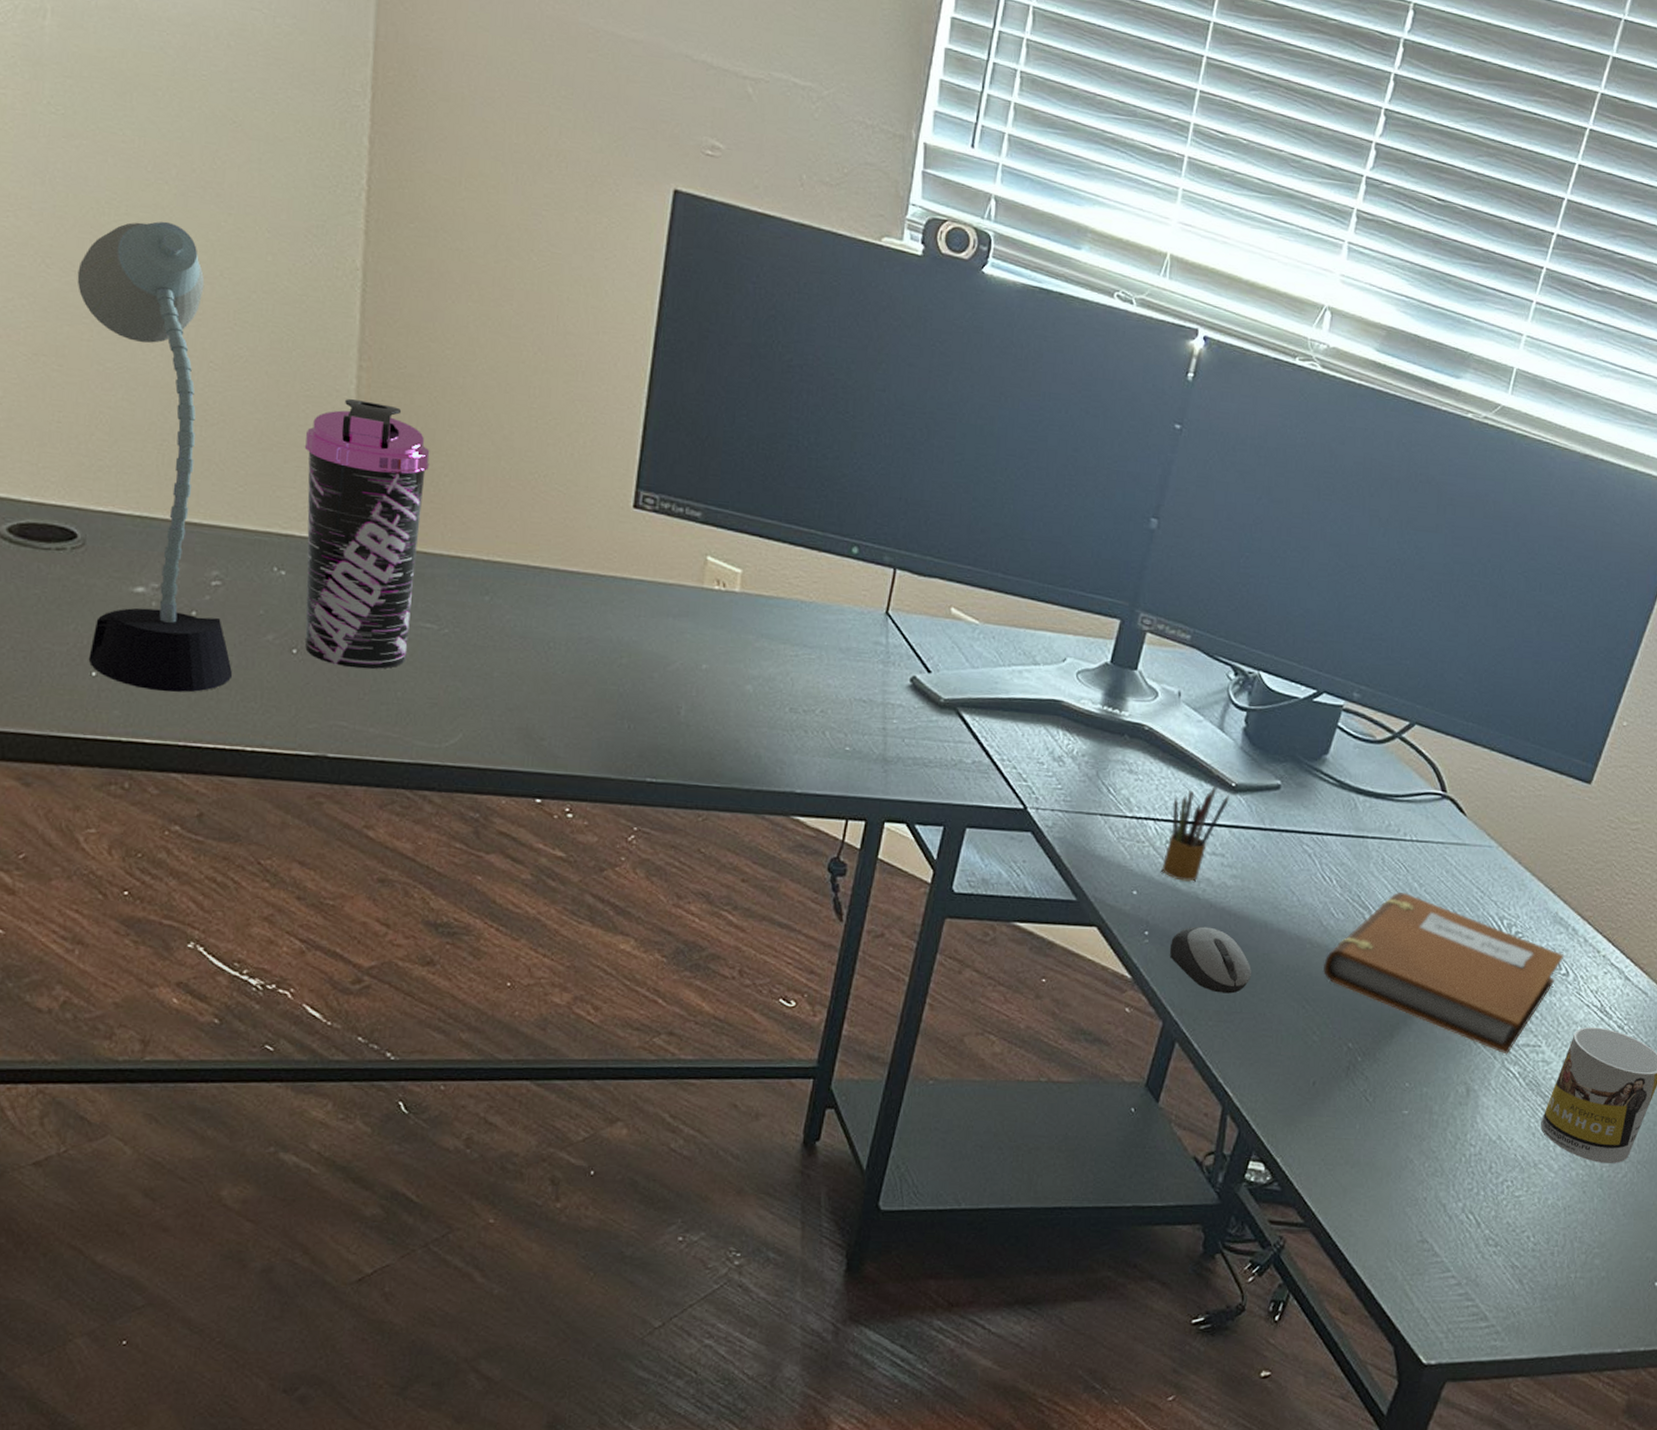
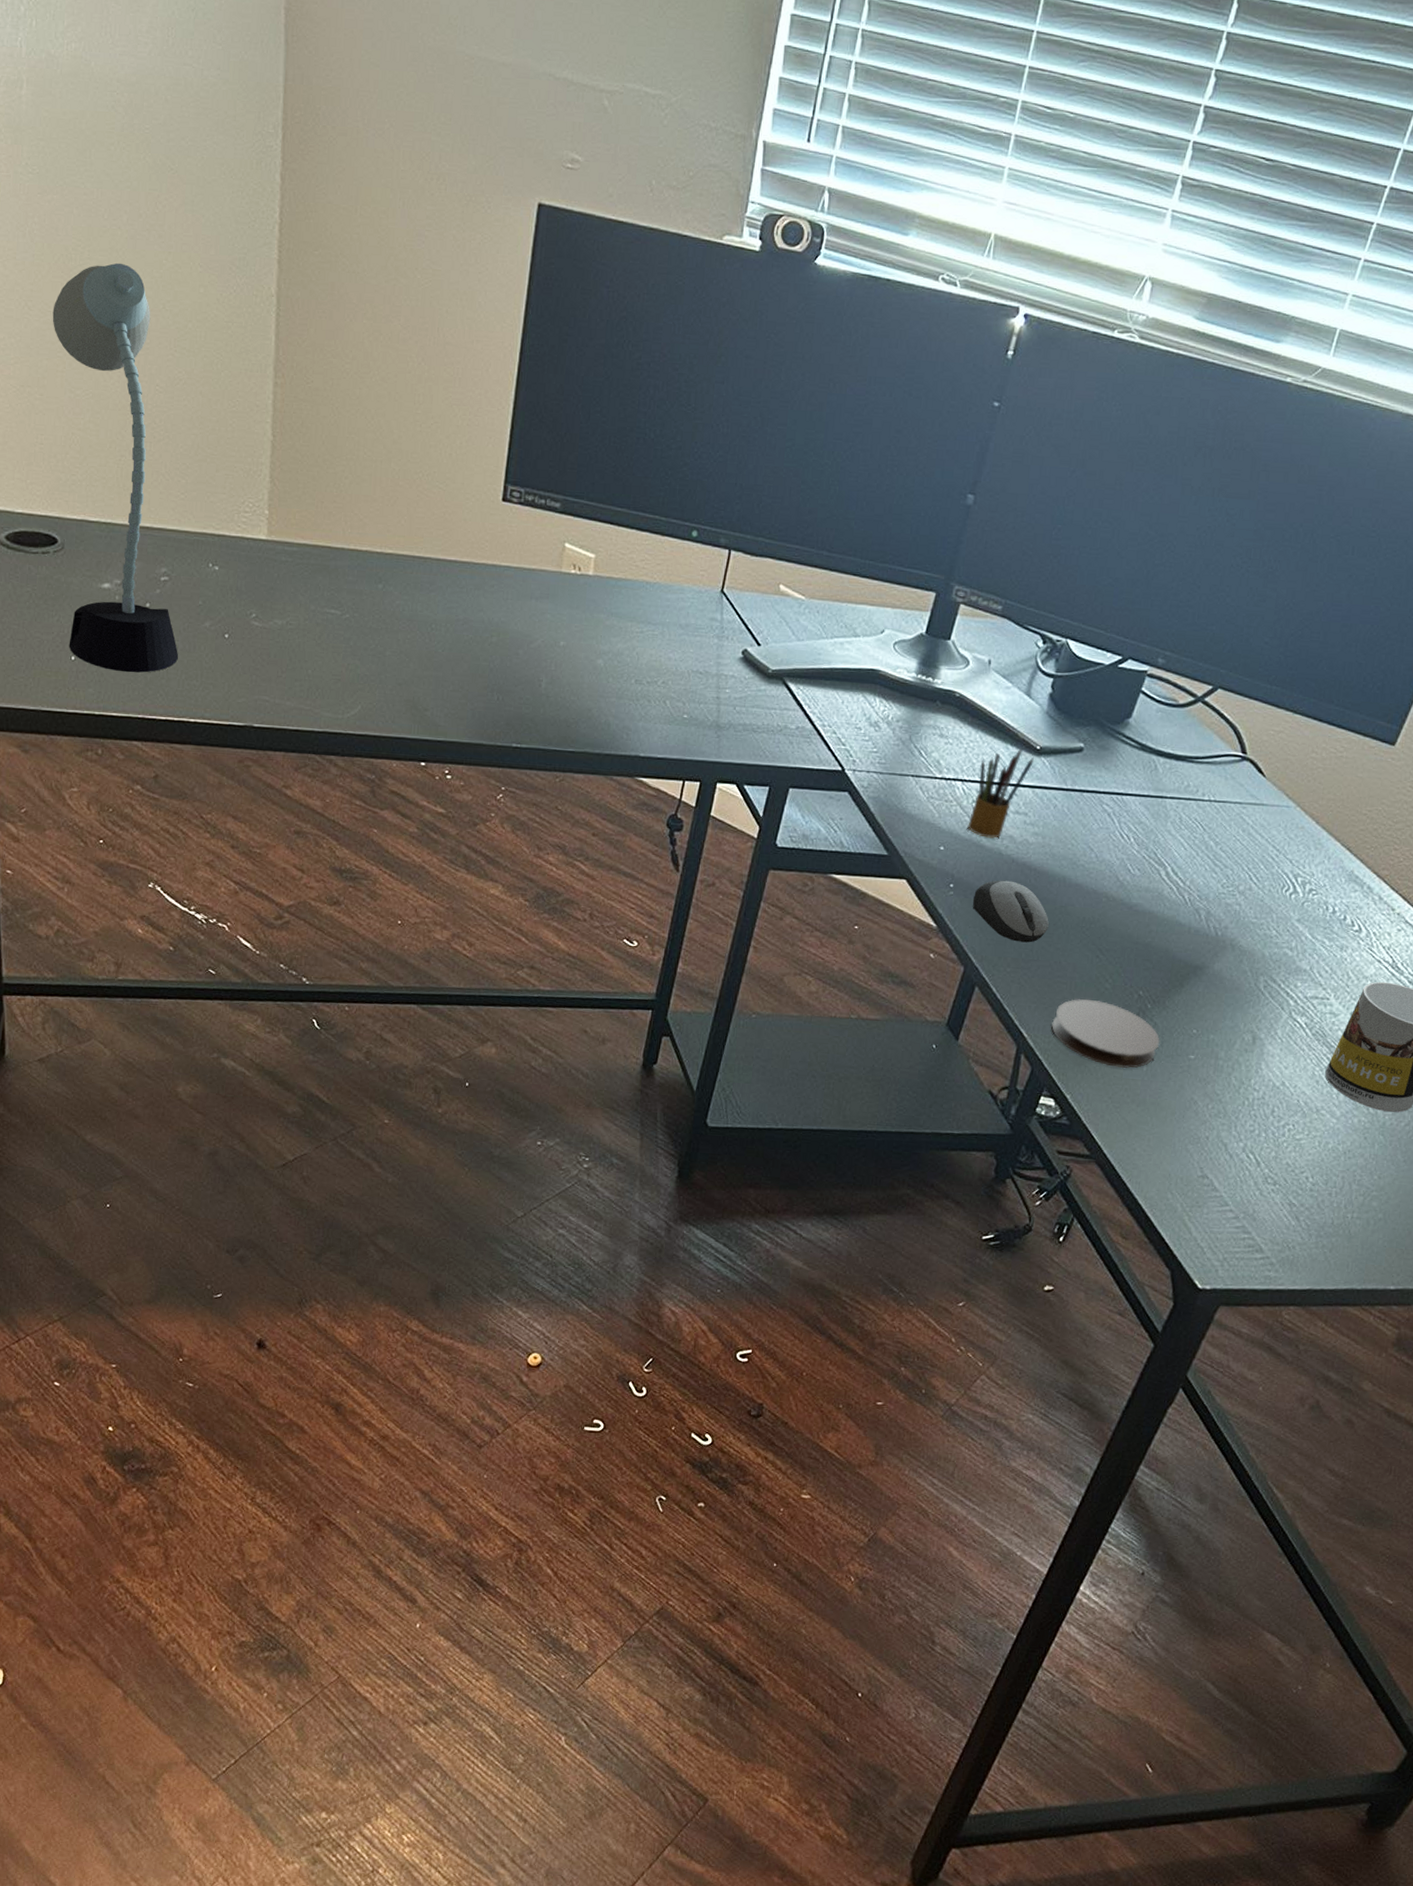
water bottle: present [304,399,430,670] -> none [232,413,333,651]
coaster: none [1258,1053,1372,1128] -> present [1052,999,1160,1069]
notebook: present [1322,892,1565,1055] -> none [1117,850,1358,1006]

